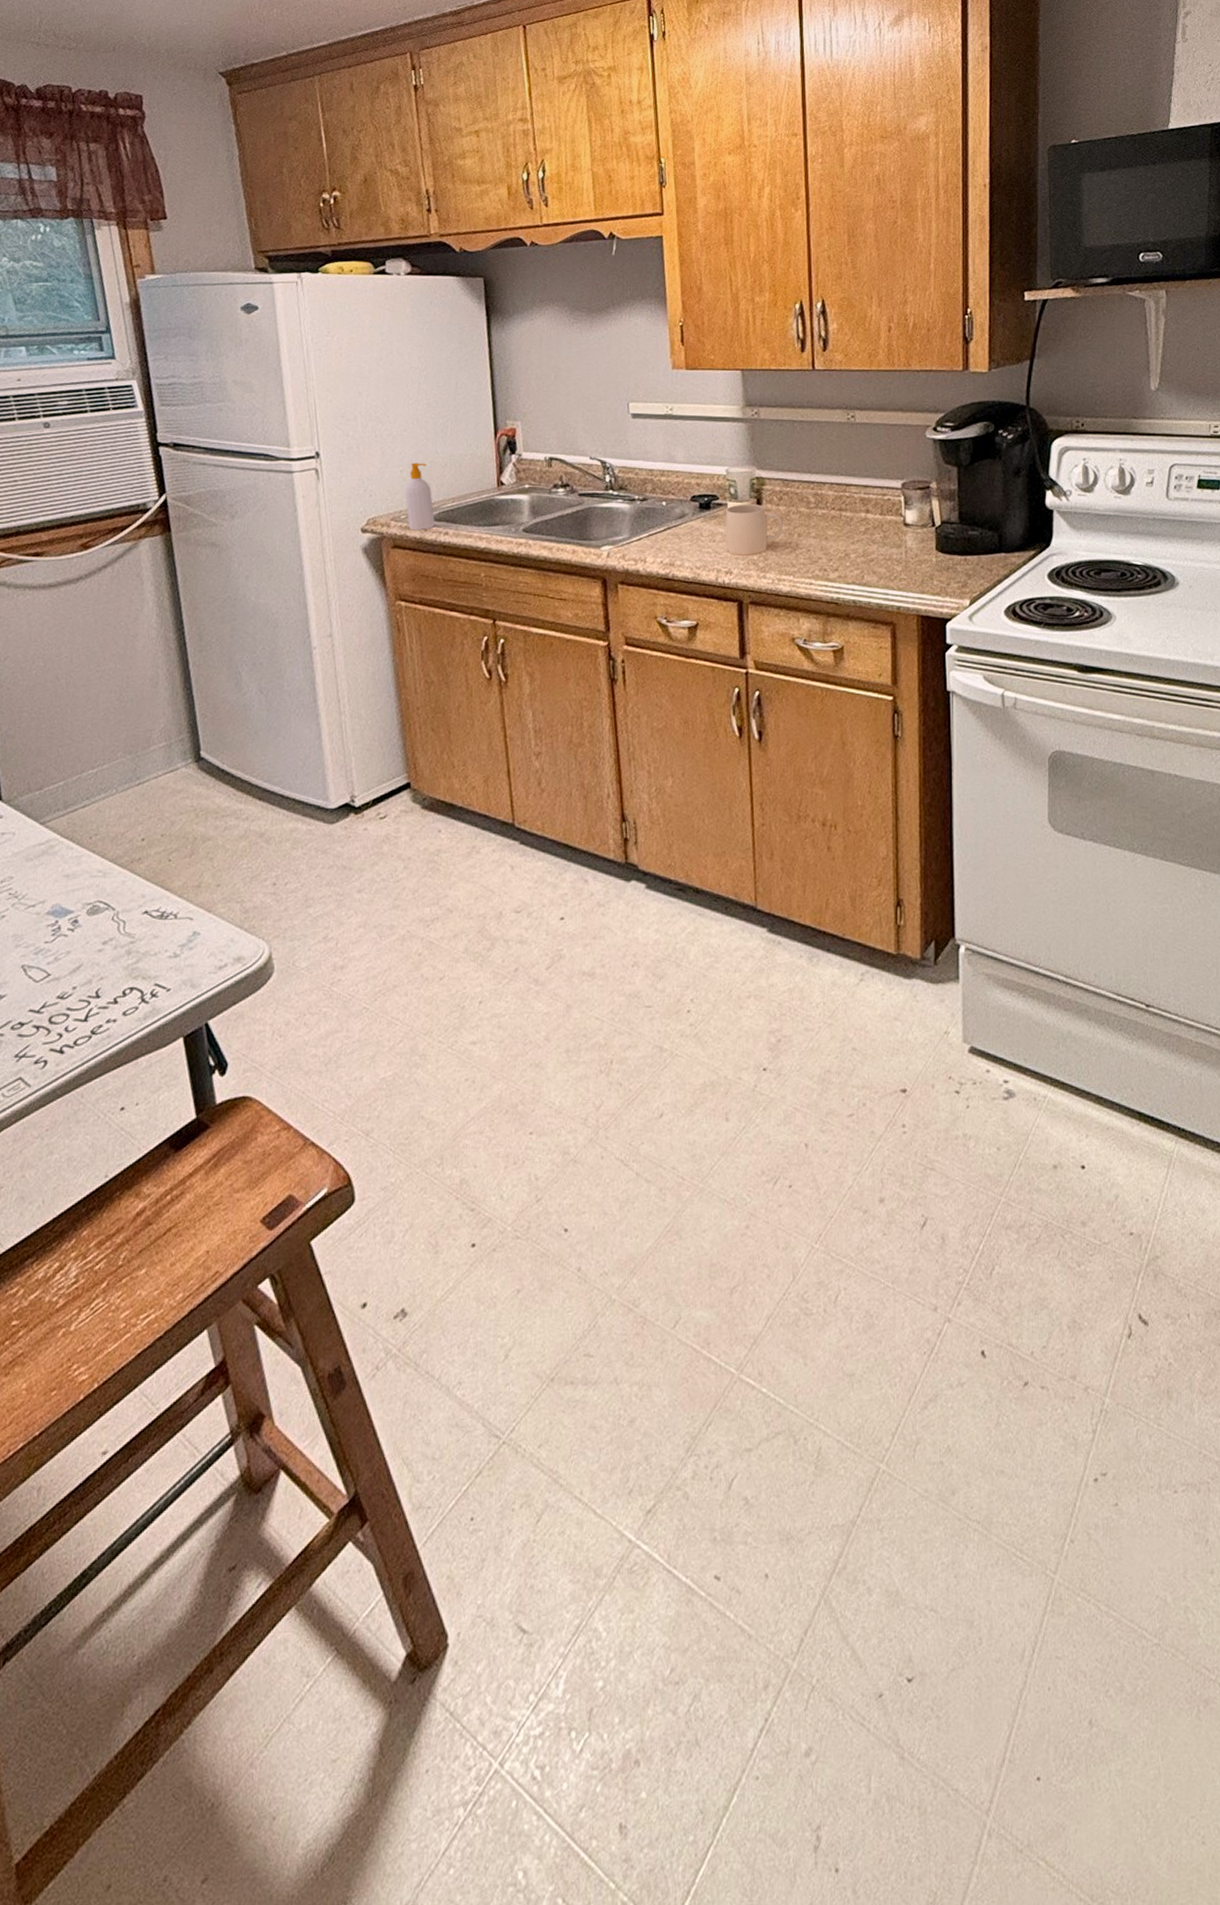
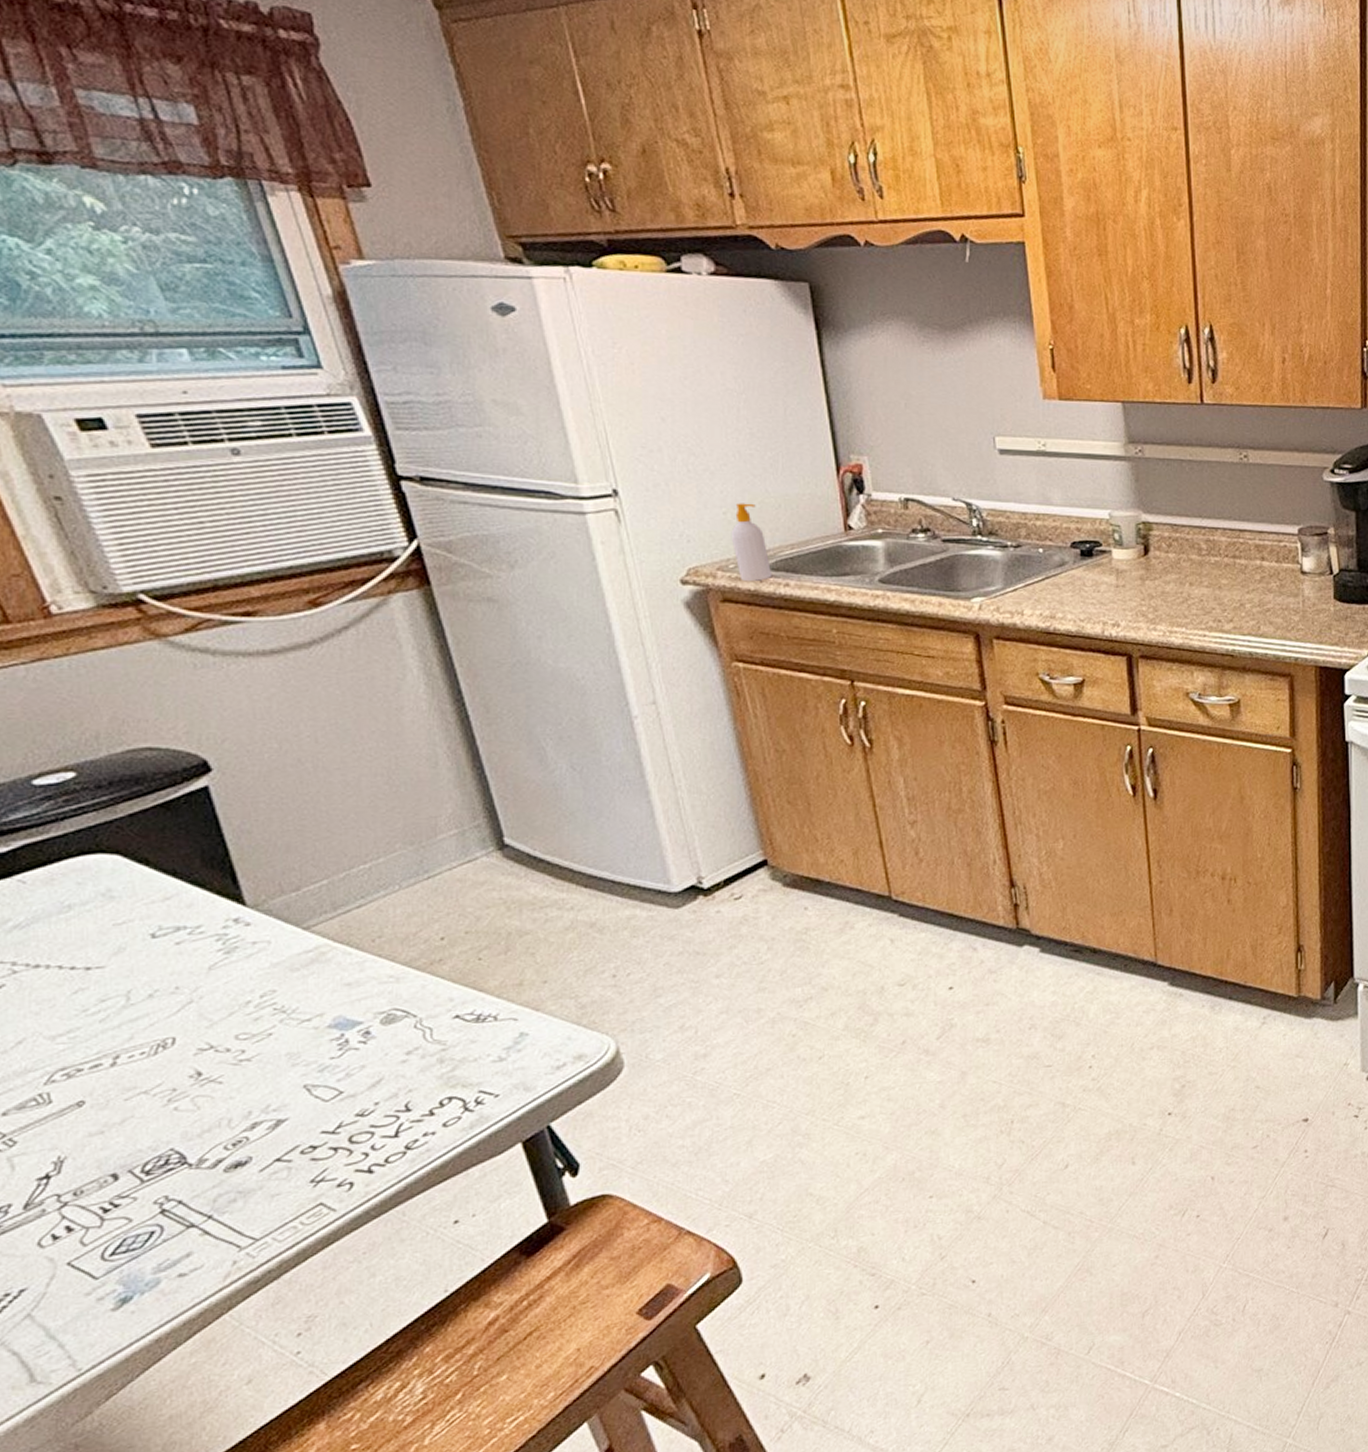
mug: present [724,504,783,556] -> none [1109,551,1173,607]

